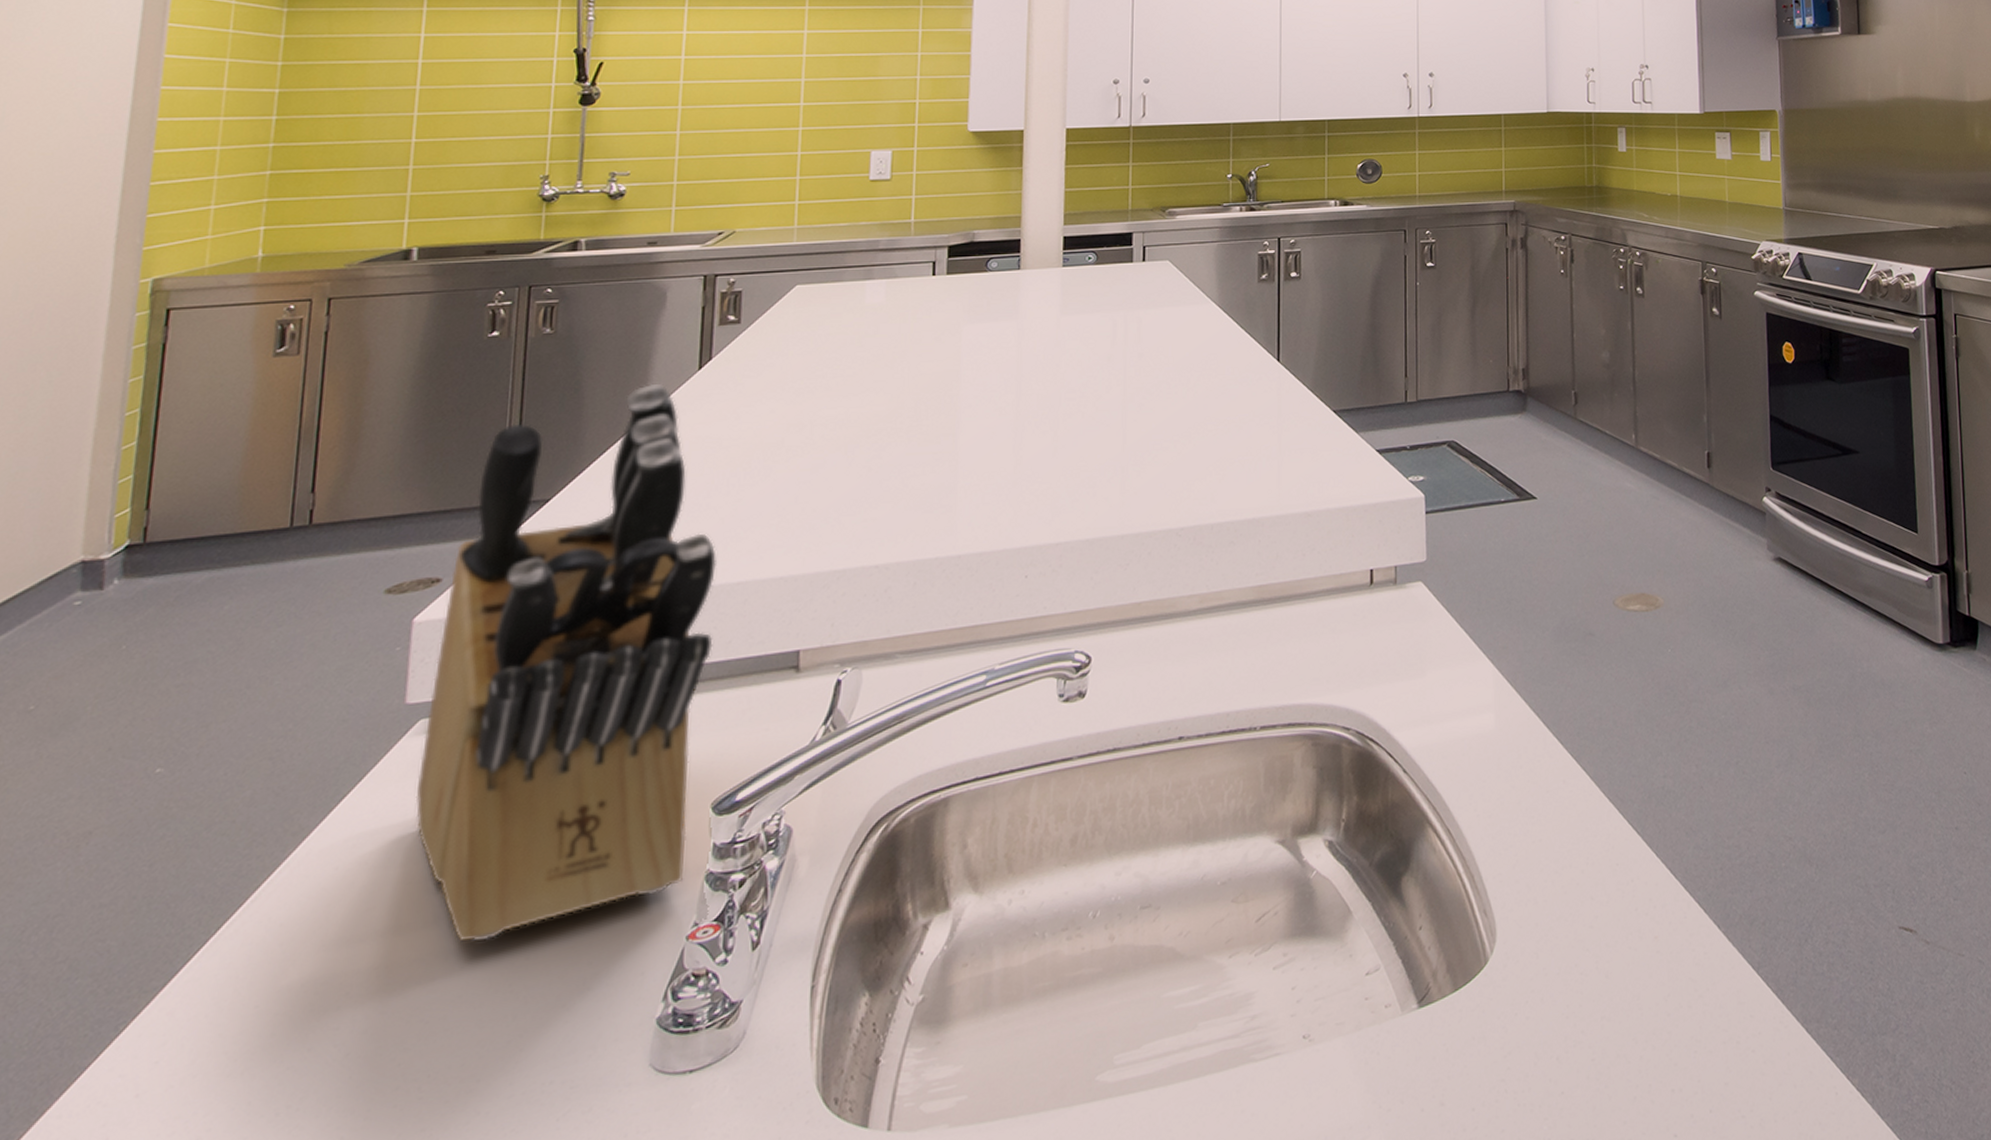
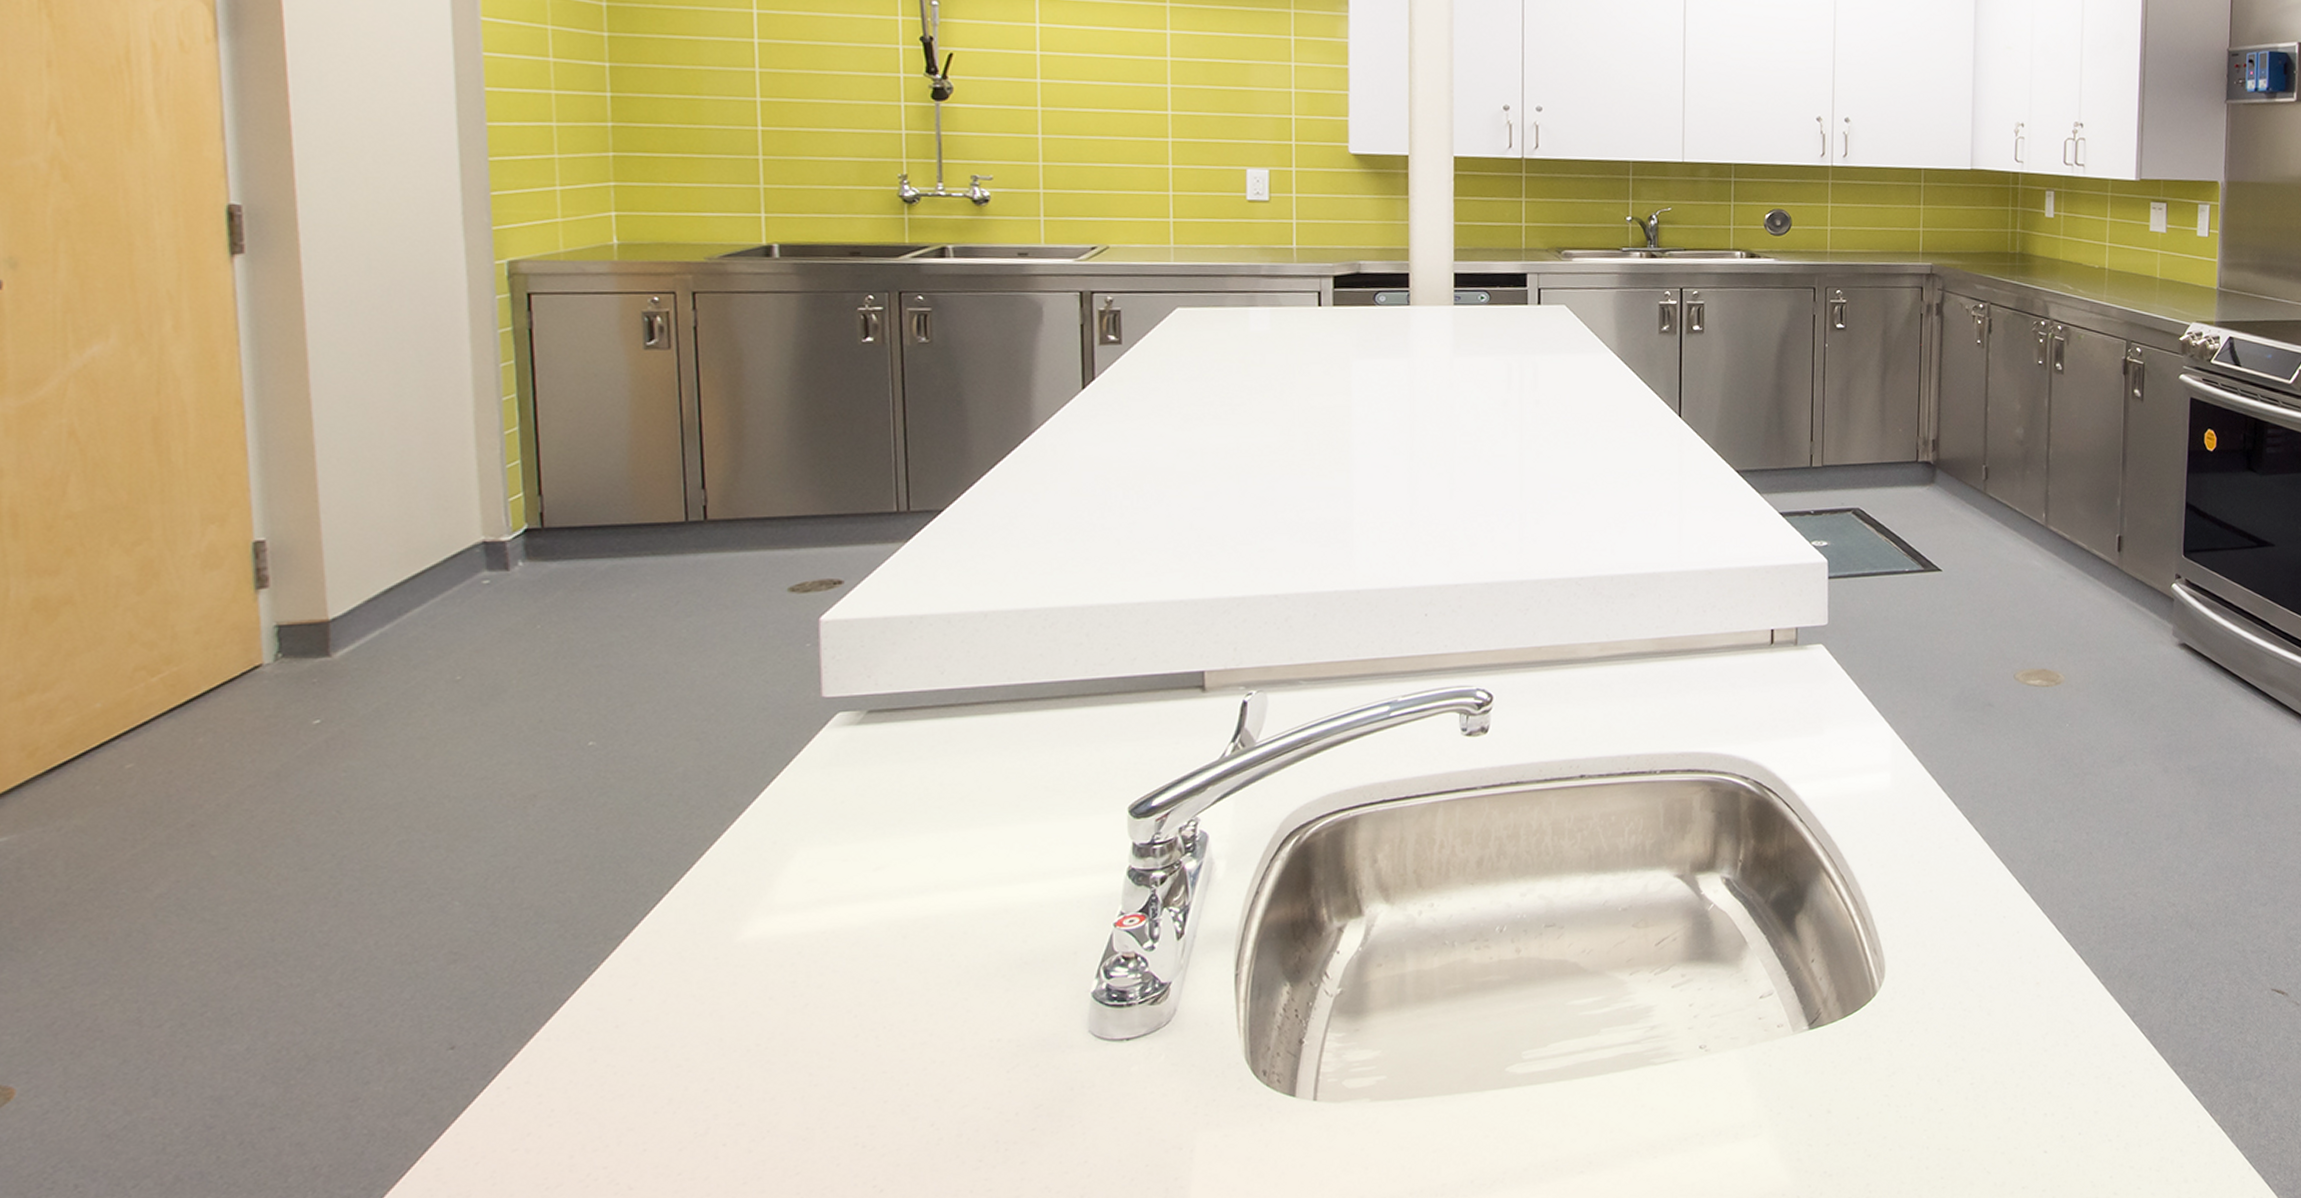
knife block: present [415,383,718,941] -> none [842,400,1118,916]

